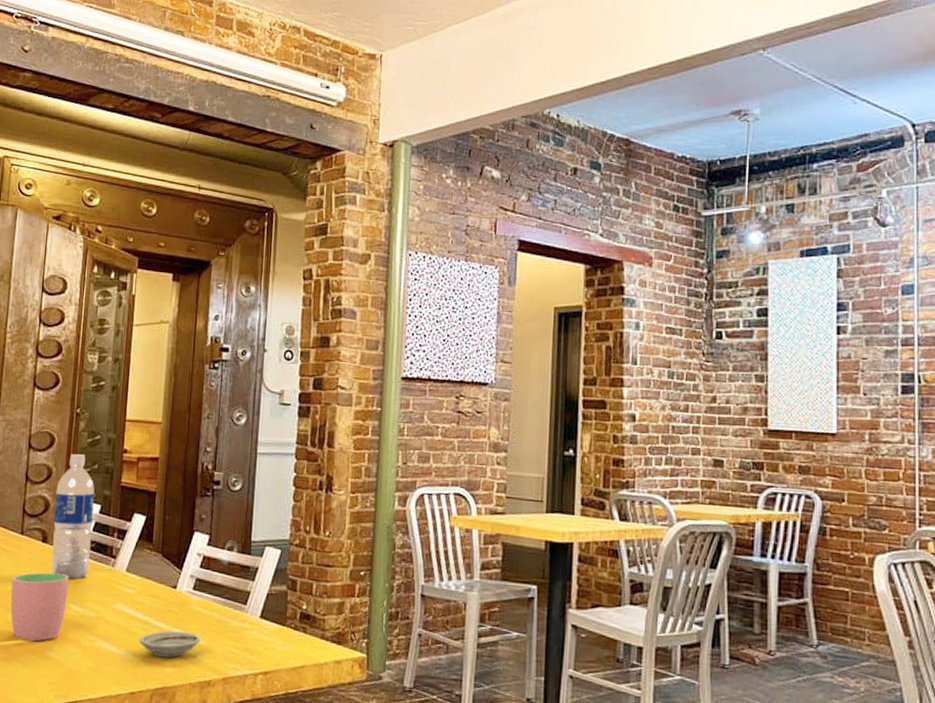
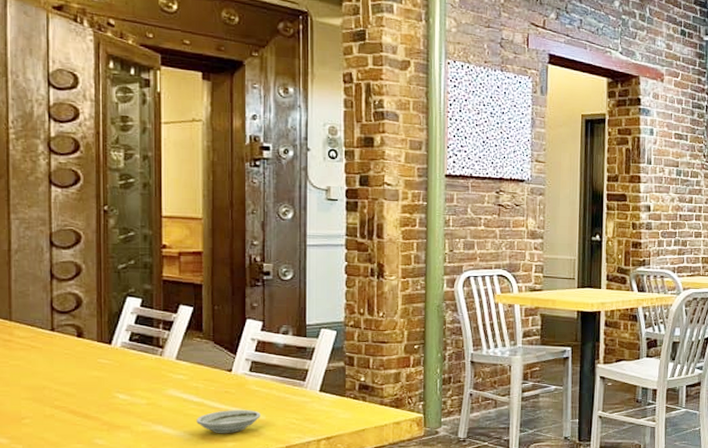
cup: present [10,572,69,642] -> none [45,366,113,431]
water bottle: present [51,454,95,580] -> none [88,251,134,370]

